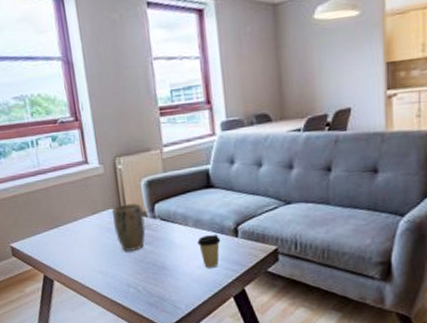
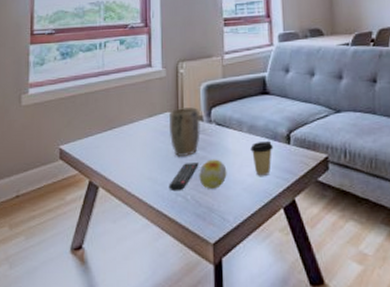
remote control: none [119,256,147,283] -> present [168,162,199,192]
decorative ball: none [147,253,176,281] -> present [199,159,227,189]

